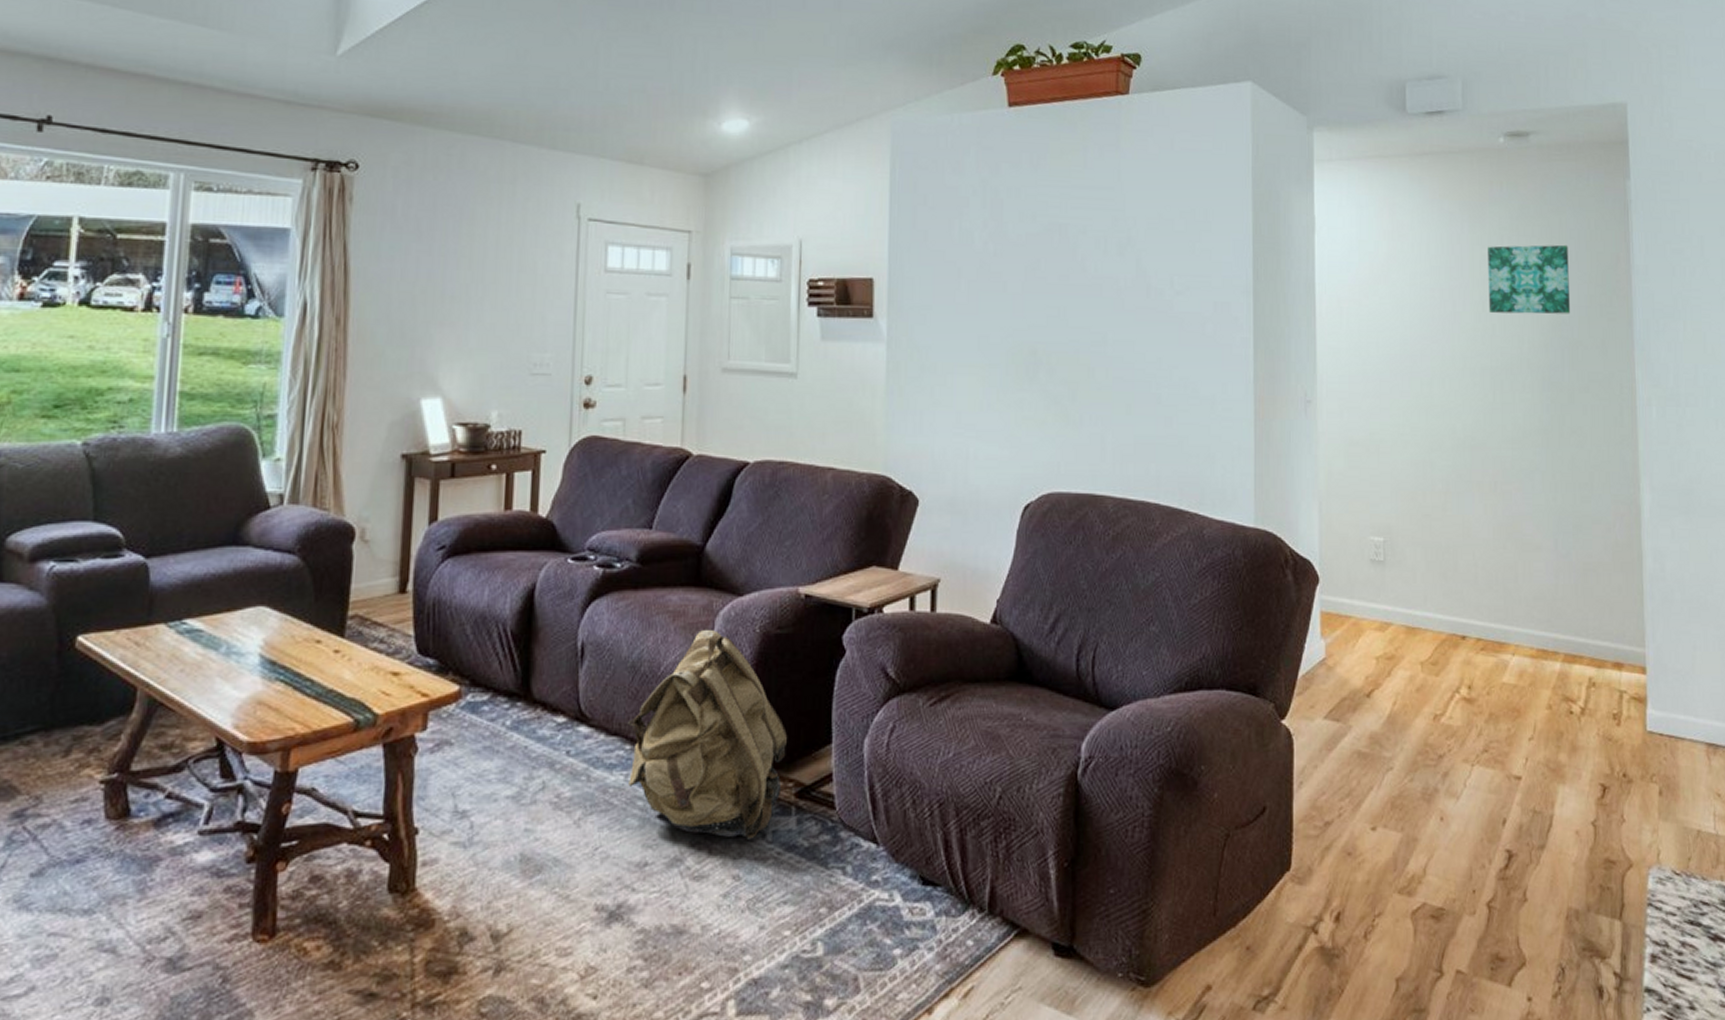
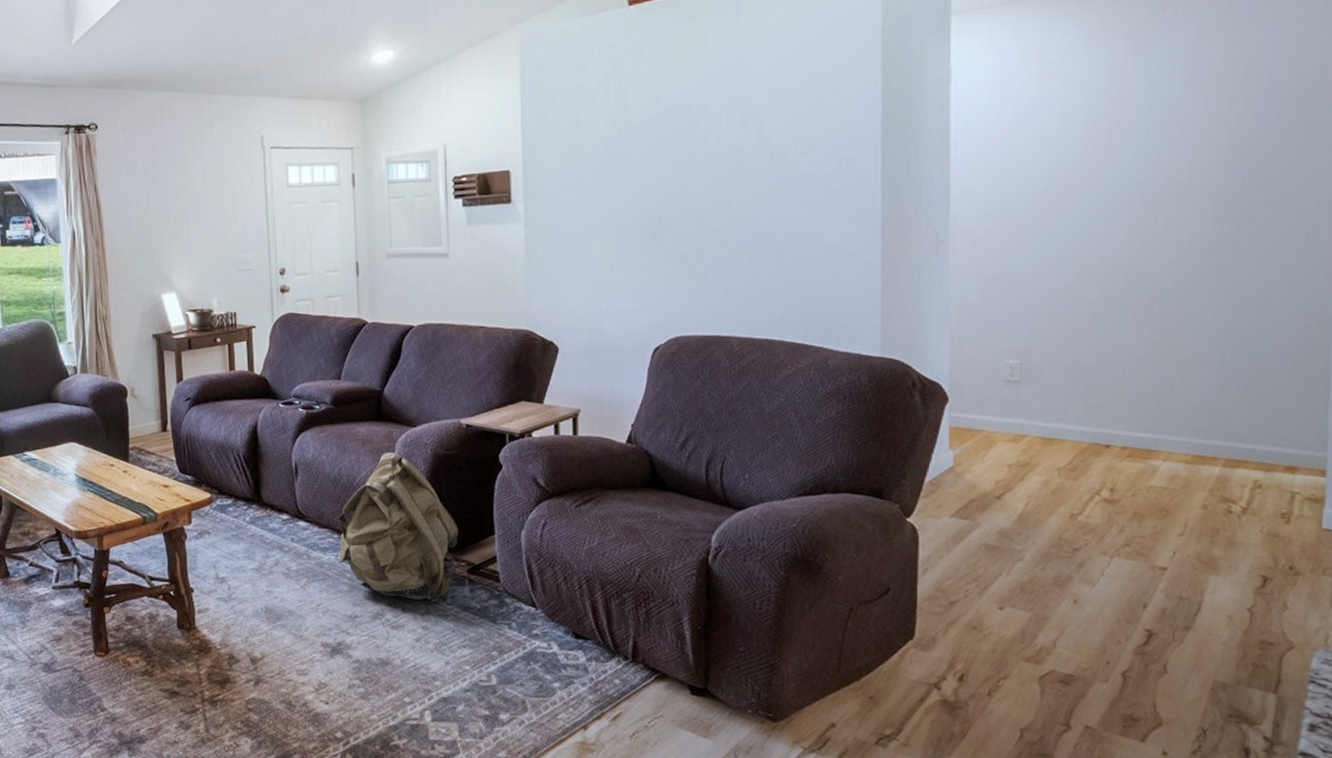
wall art: present [1488,244,1571,314] -> none [1153,62,1259,140]

